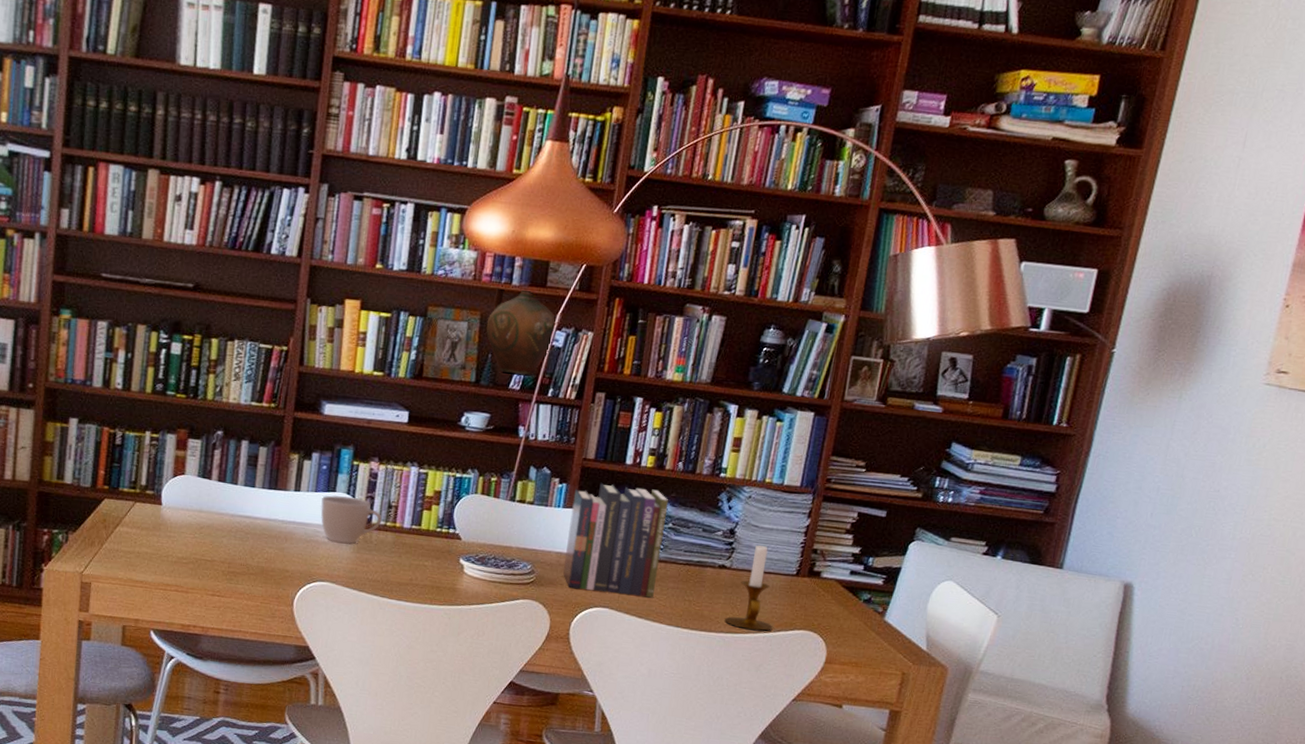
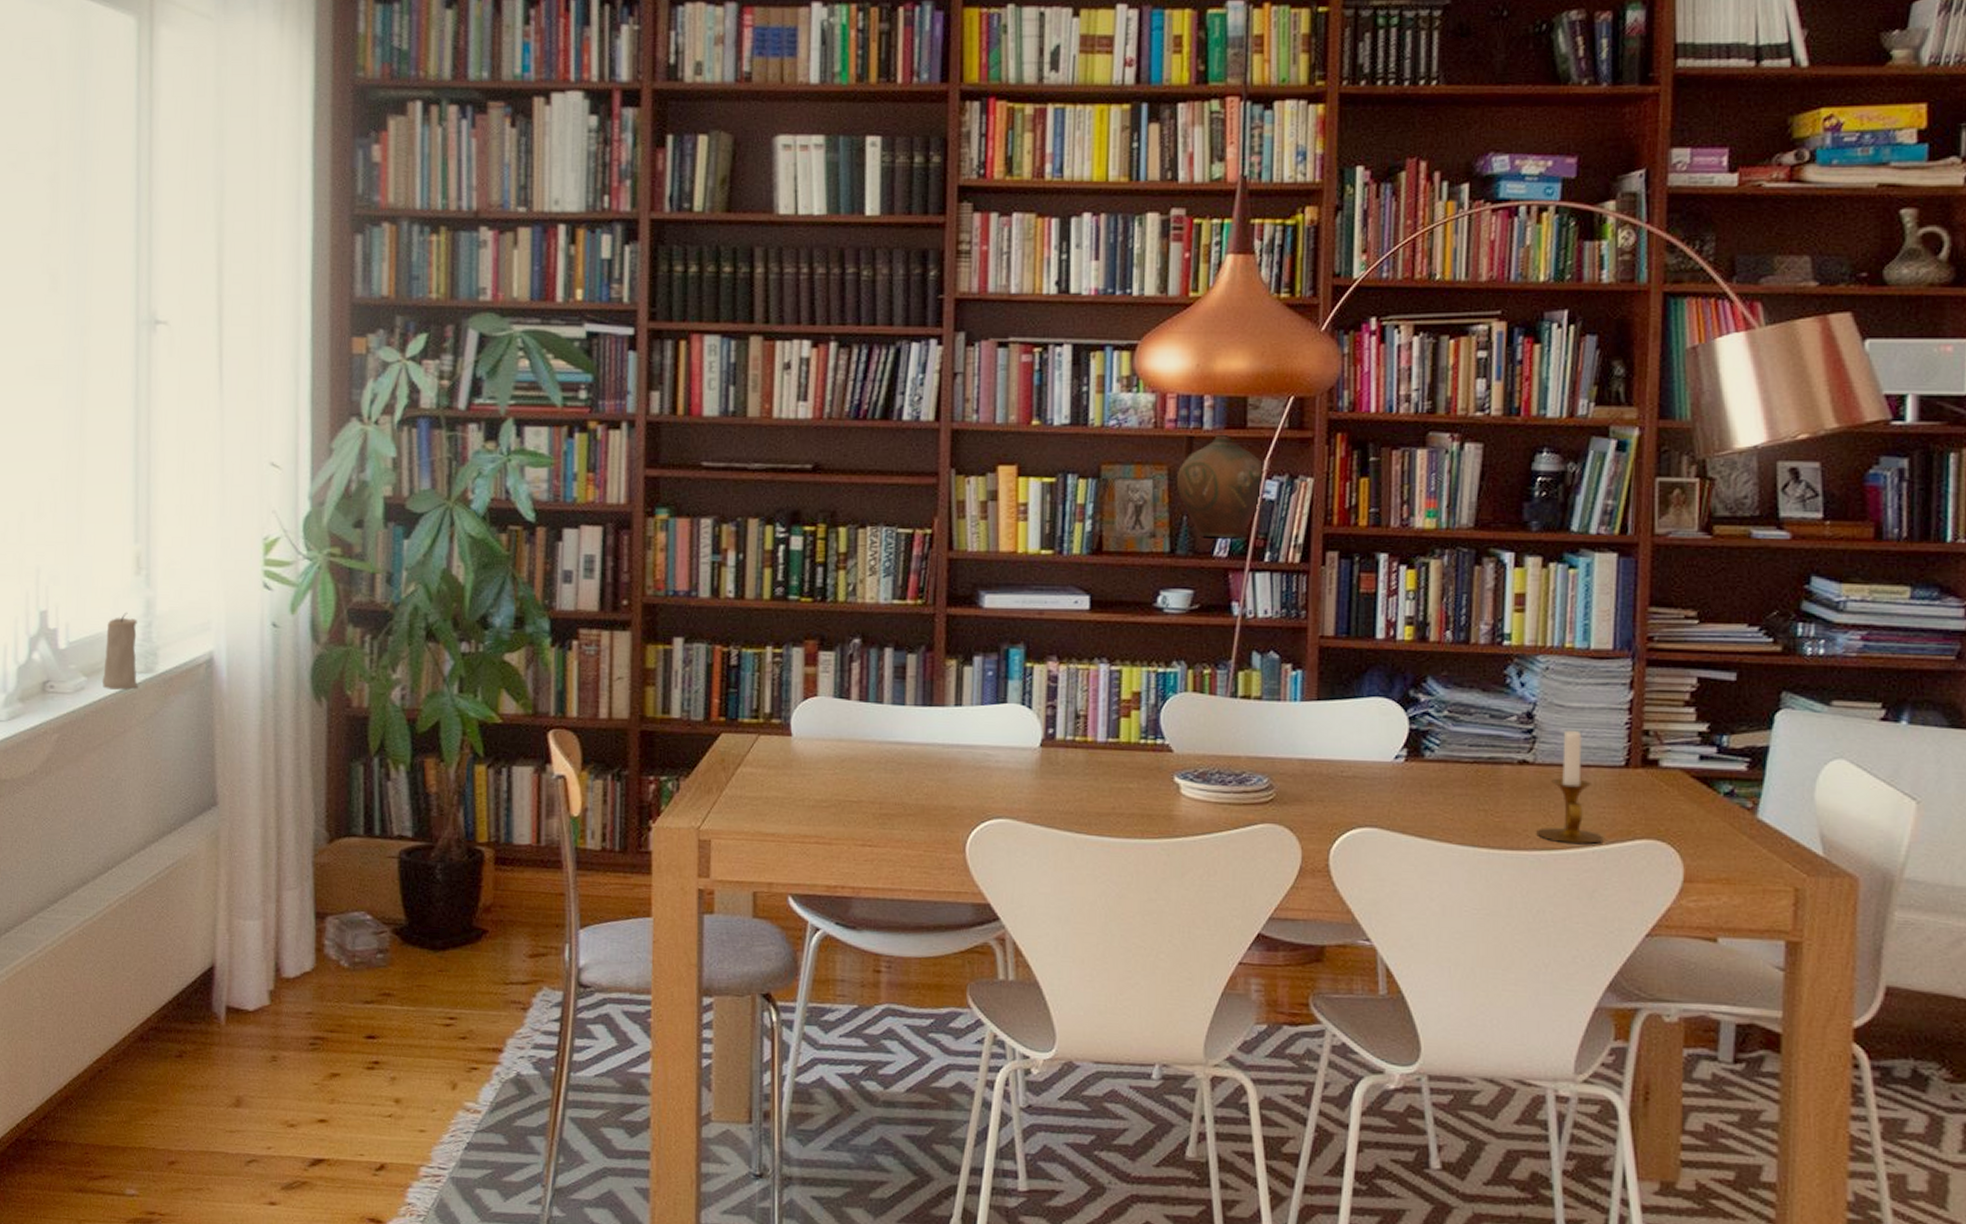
cup: present [320,495,382,545] -> none [989,708,1068,769]
books: present [562,482,669,598] -> none [1310,664,1440,810]

